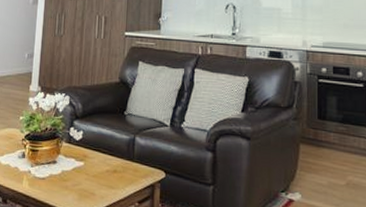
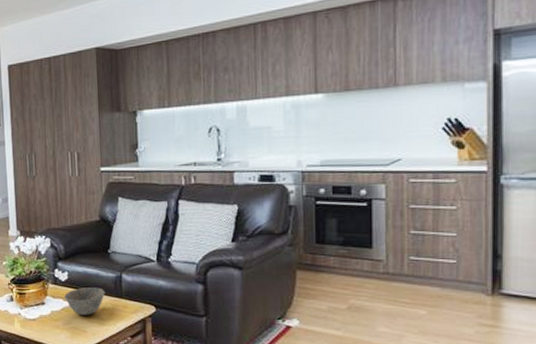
bowl: none [77,148,118,178] -> present [64,287,105,316]

